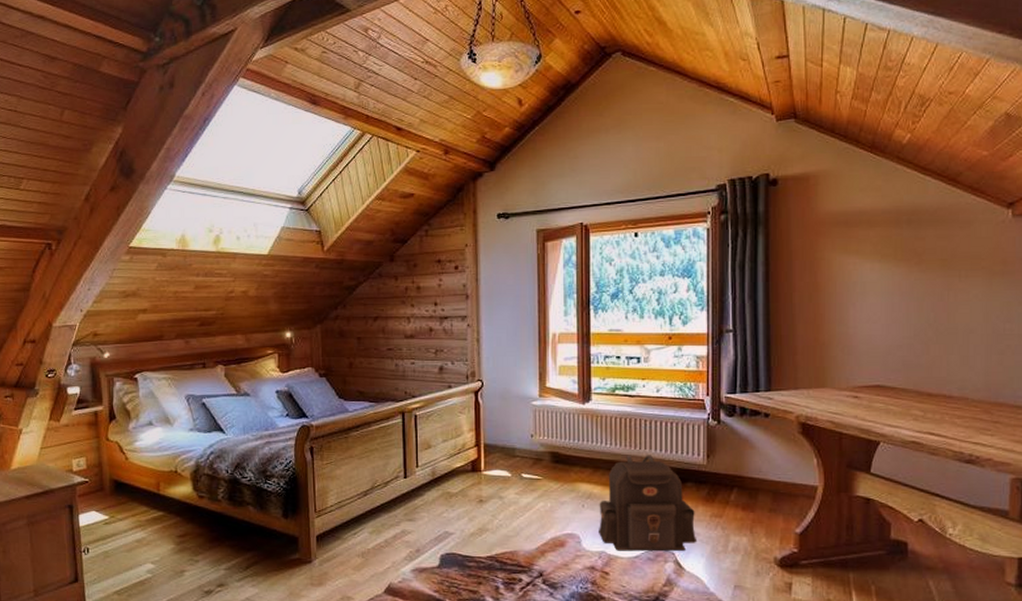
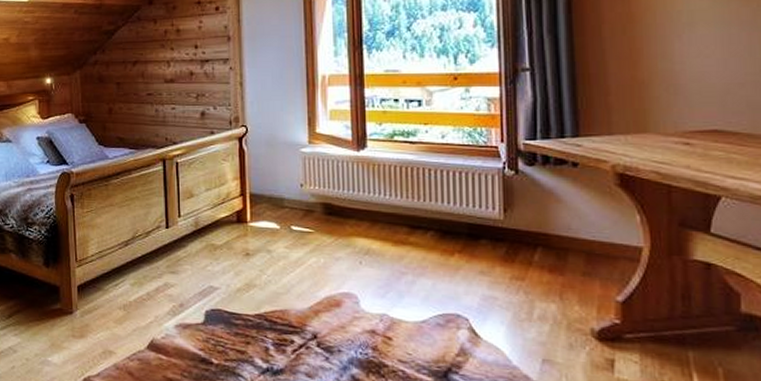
backpack: present [597,455,697,552] -> none [378,207,496,317]

